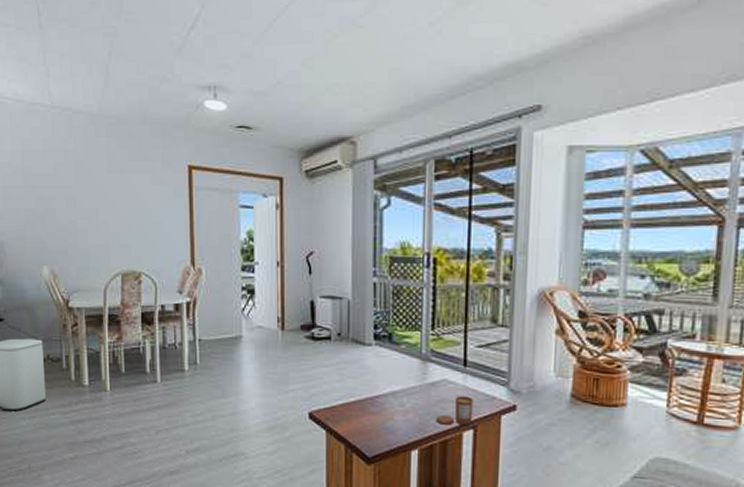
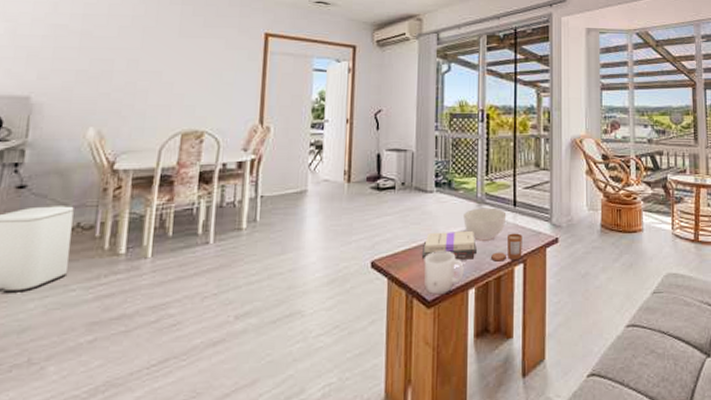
books: none [361,388,422,420] -> present [422,230,478,260]
mug: none [363,408,406,452] -> present [424,250,464,294]
bowl: none [406,365,455,402] -> present [463,207,507,241]

